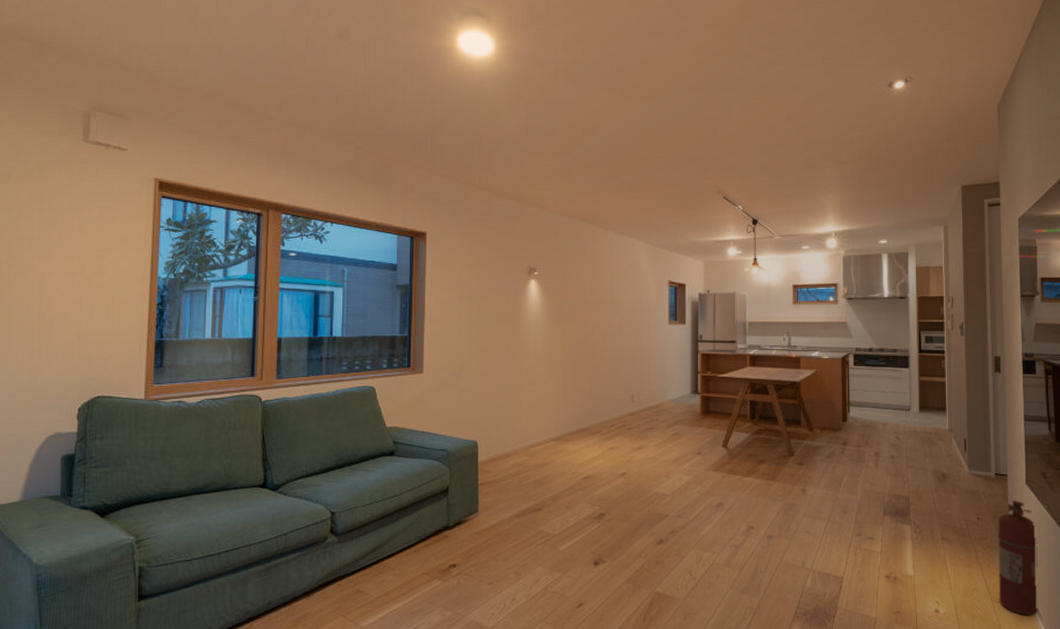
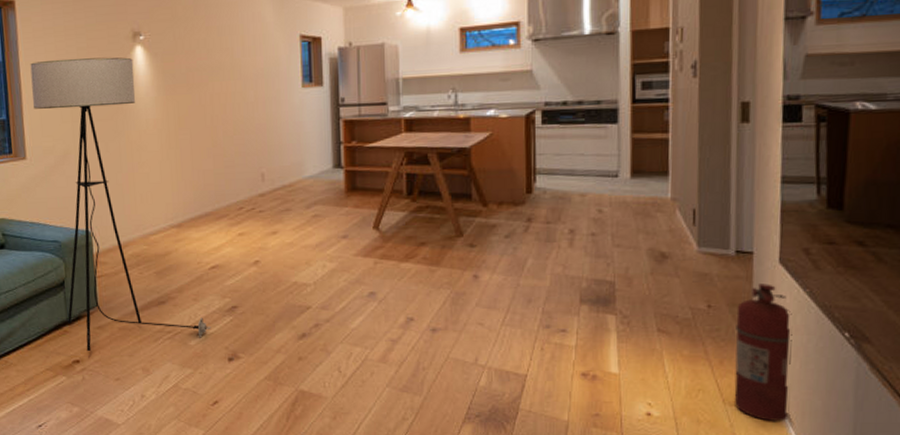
floor lamp: none [435,287,581,556] -> present [30,57,212,352]

